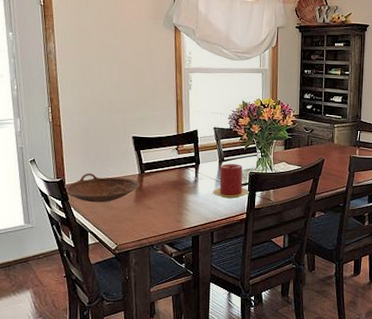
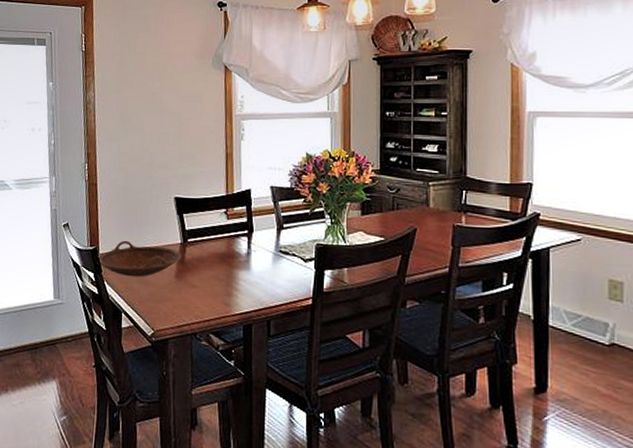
candle: present [212,164,249,199] -> none [268,232,316,278]

